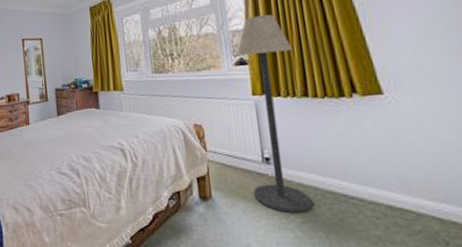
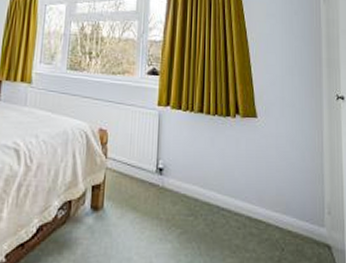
floor lamp: present [236,14,313,213] -> none [143,30,197,223]

